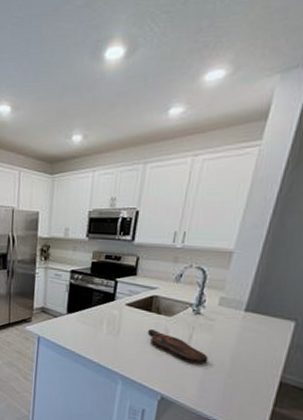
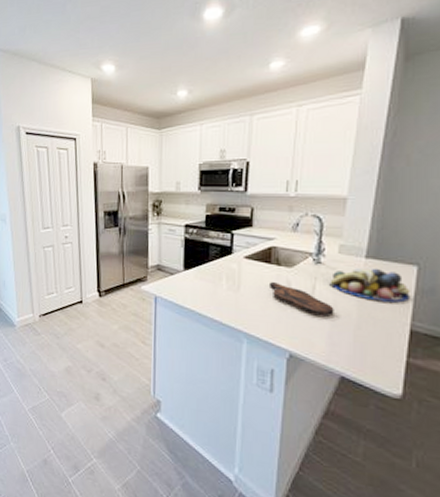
fruit bowl: none [206,321,285,356] -> present [330,268,411,303]

